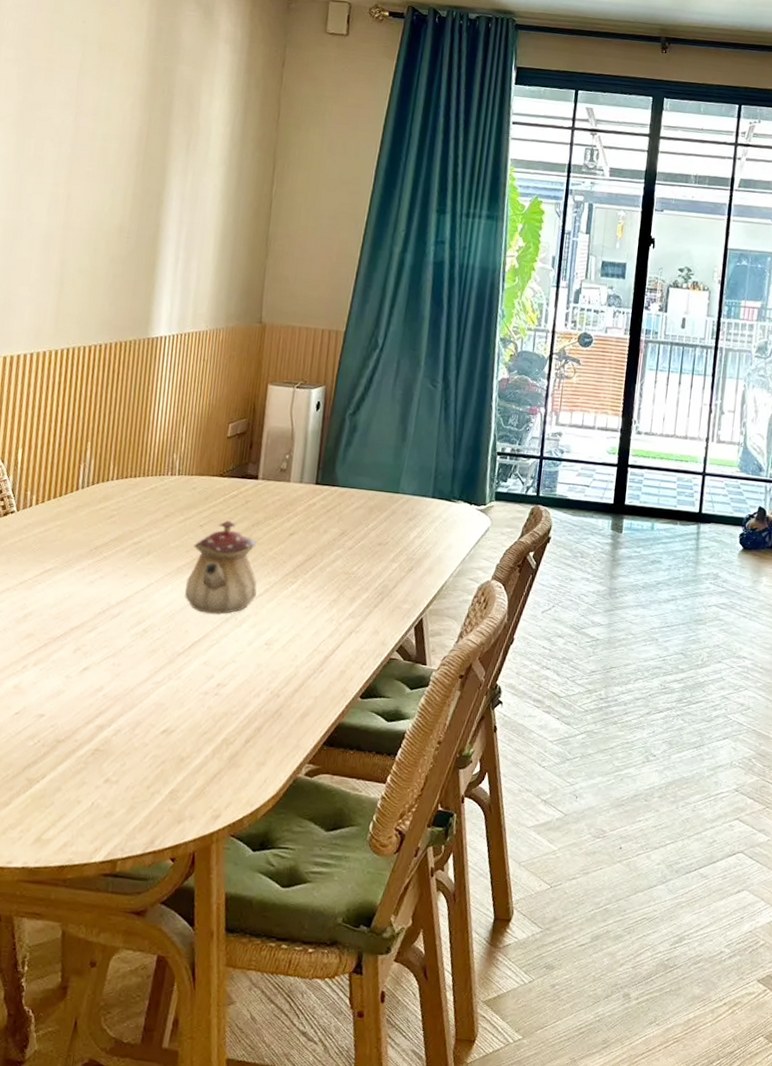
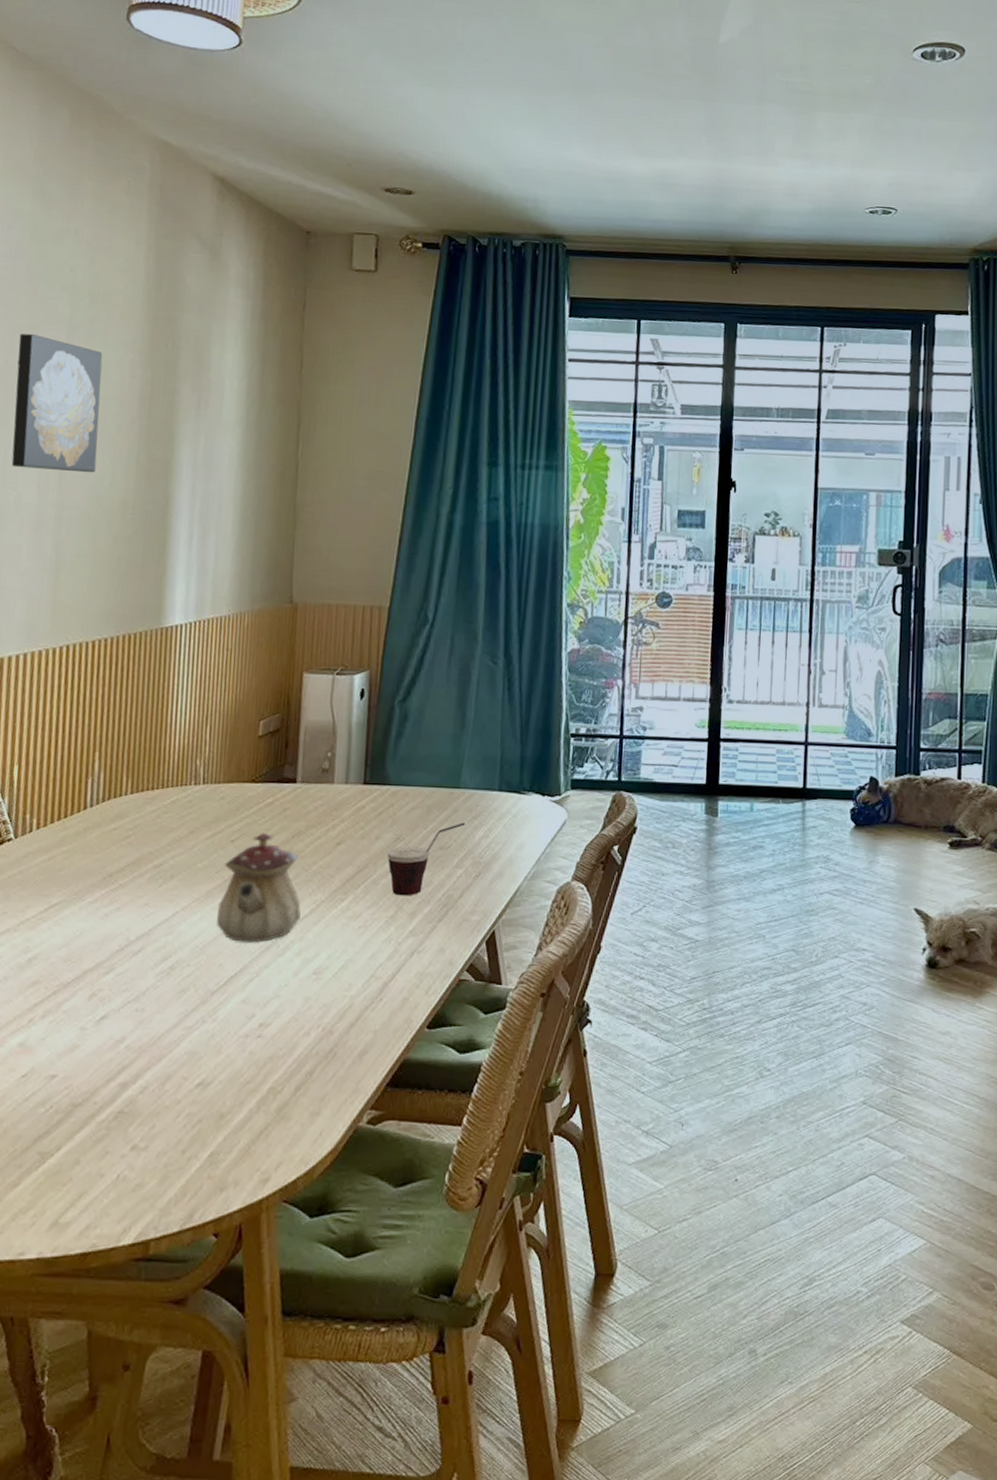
wall art: none [26,75,108,200] -> present [11,334,103,473]
cup: none [333,523,401,583] -> present [387,822,465,896]

